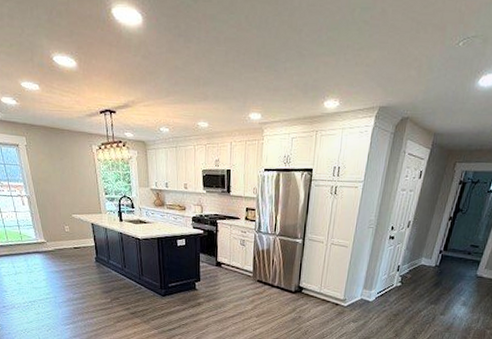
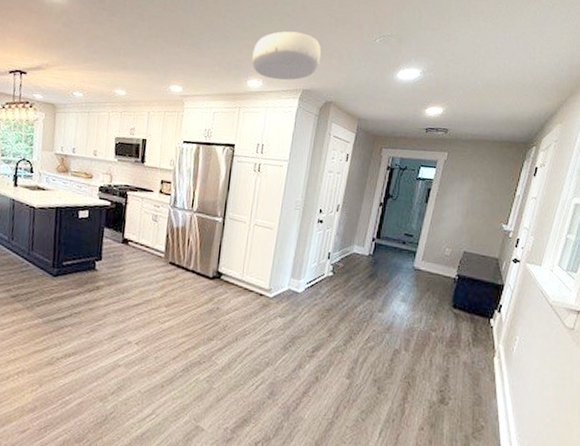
ceiling light: none [328,41,400,99] -> present [252,31,322,81]

